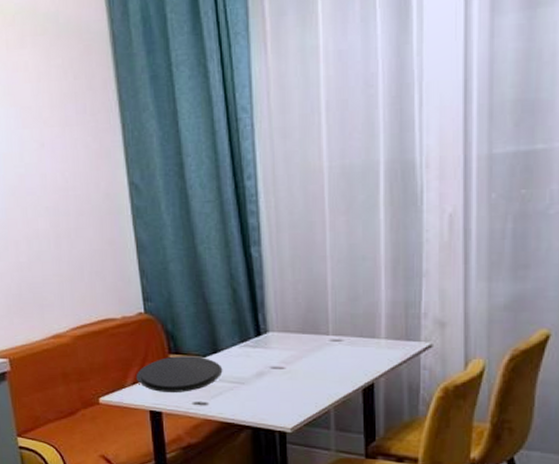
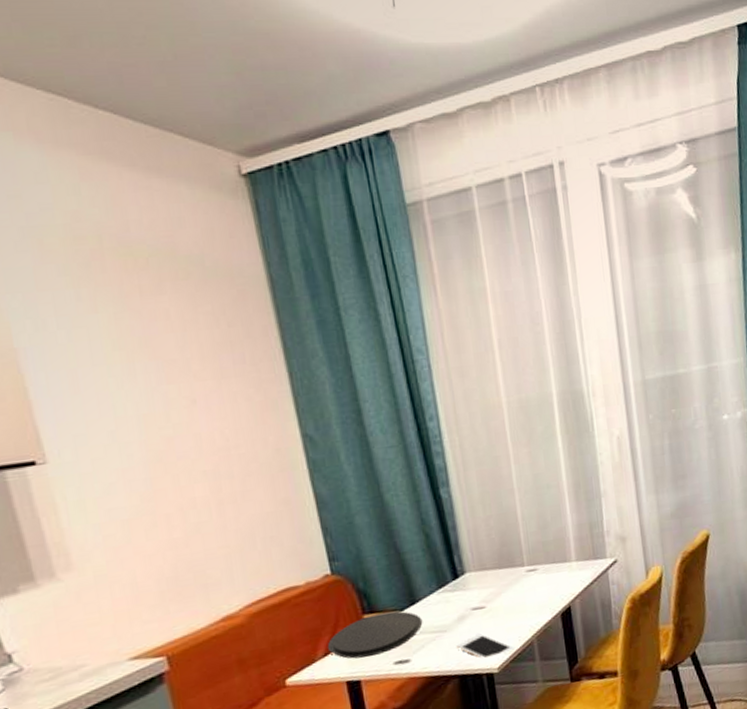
cell phone: none [252,392,311,416] -> present [456,633,515,658]

